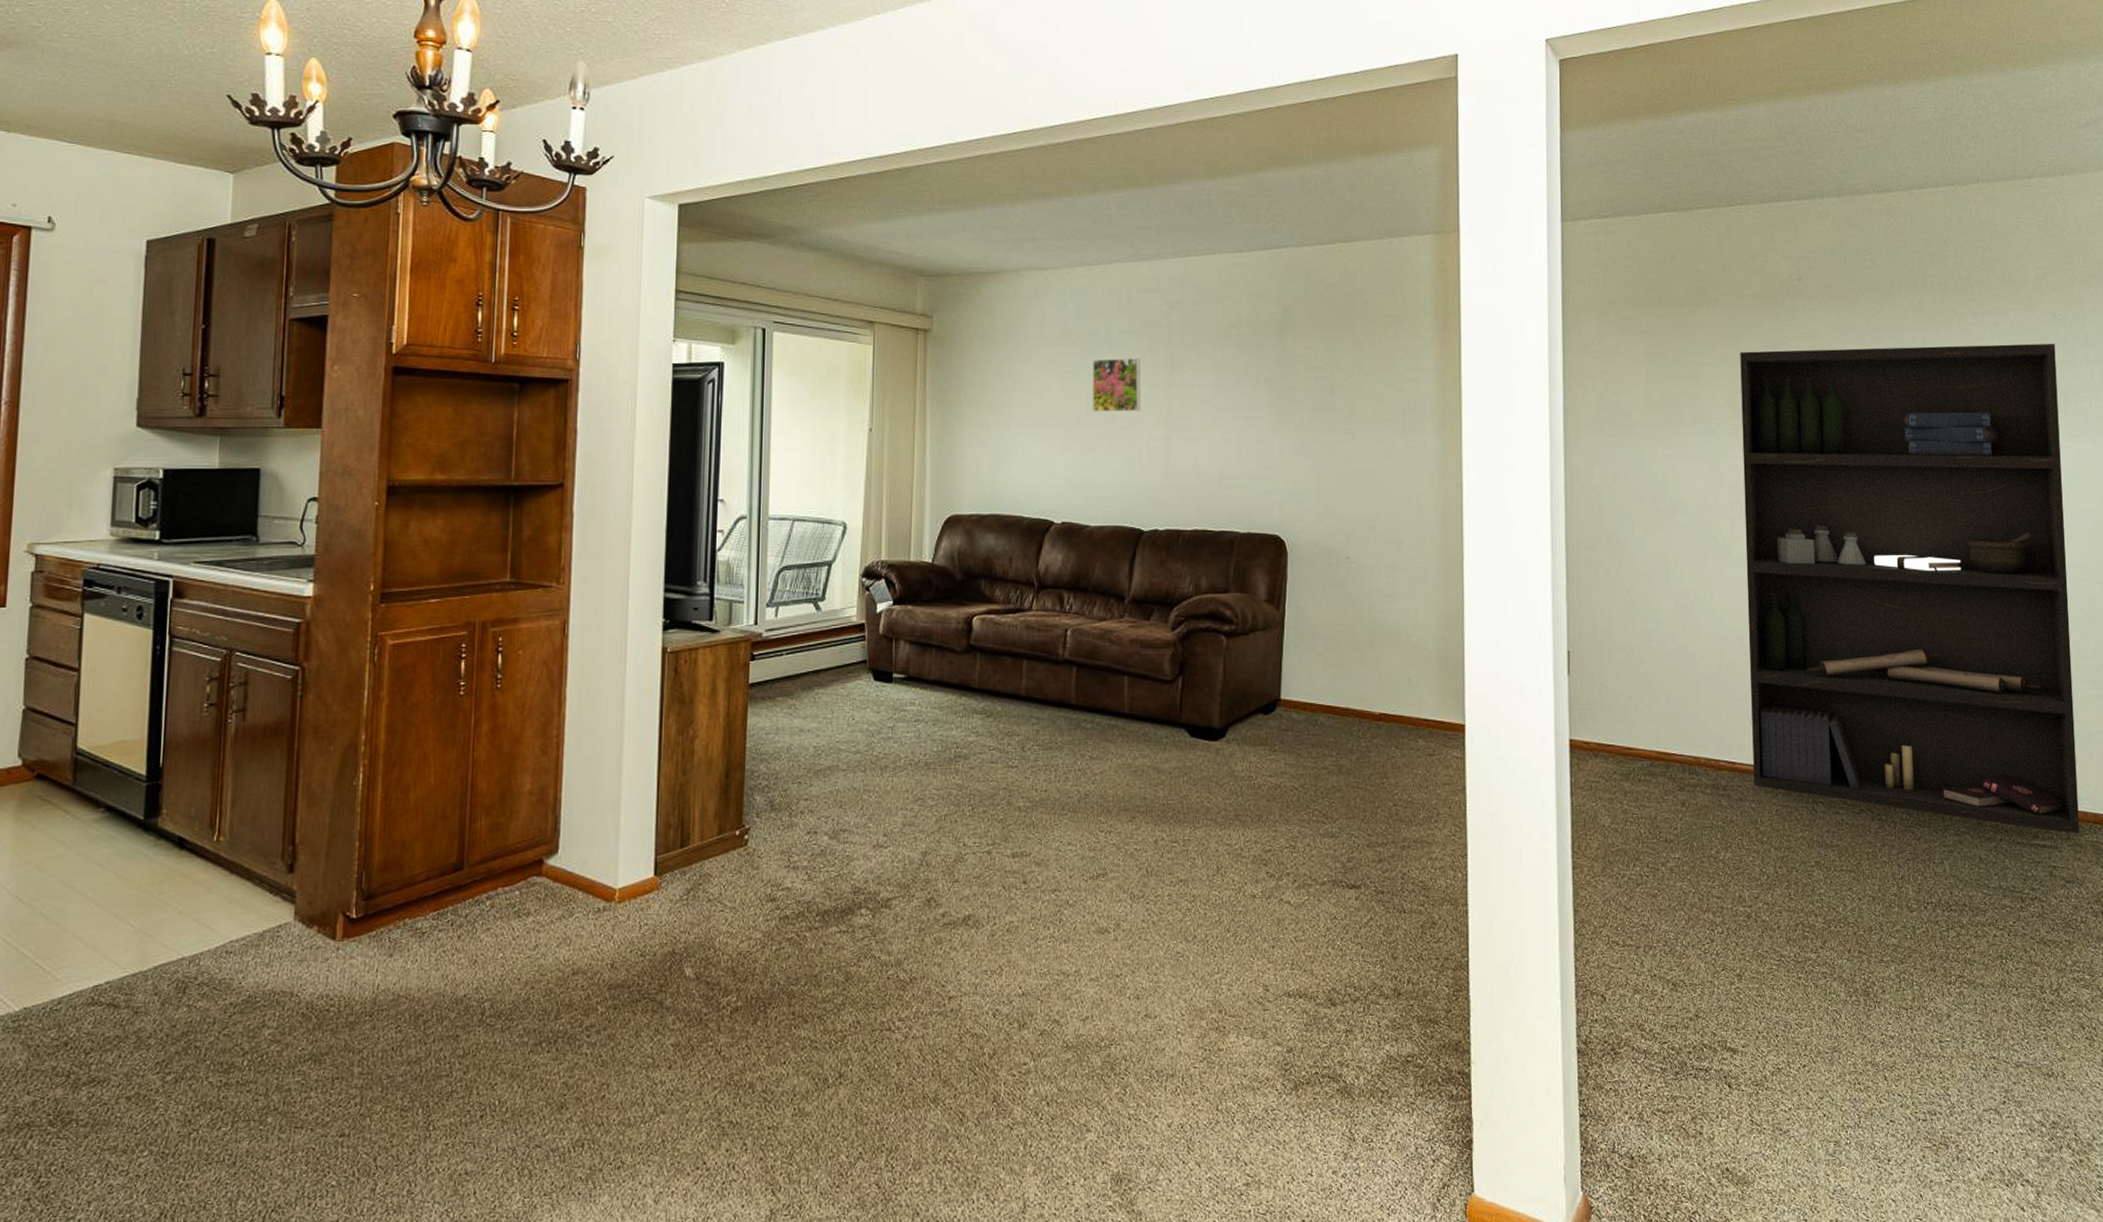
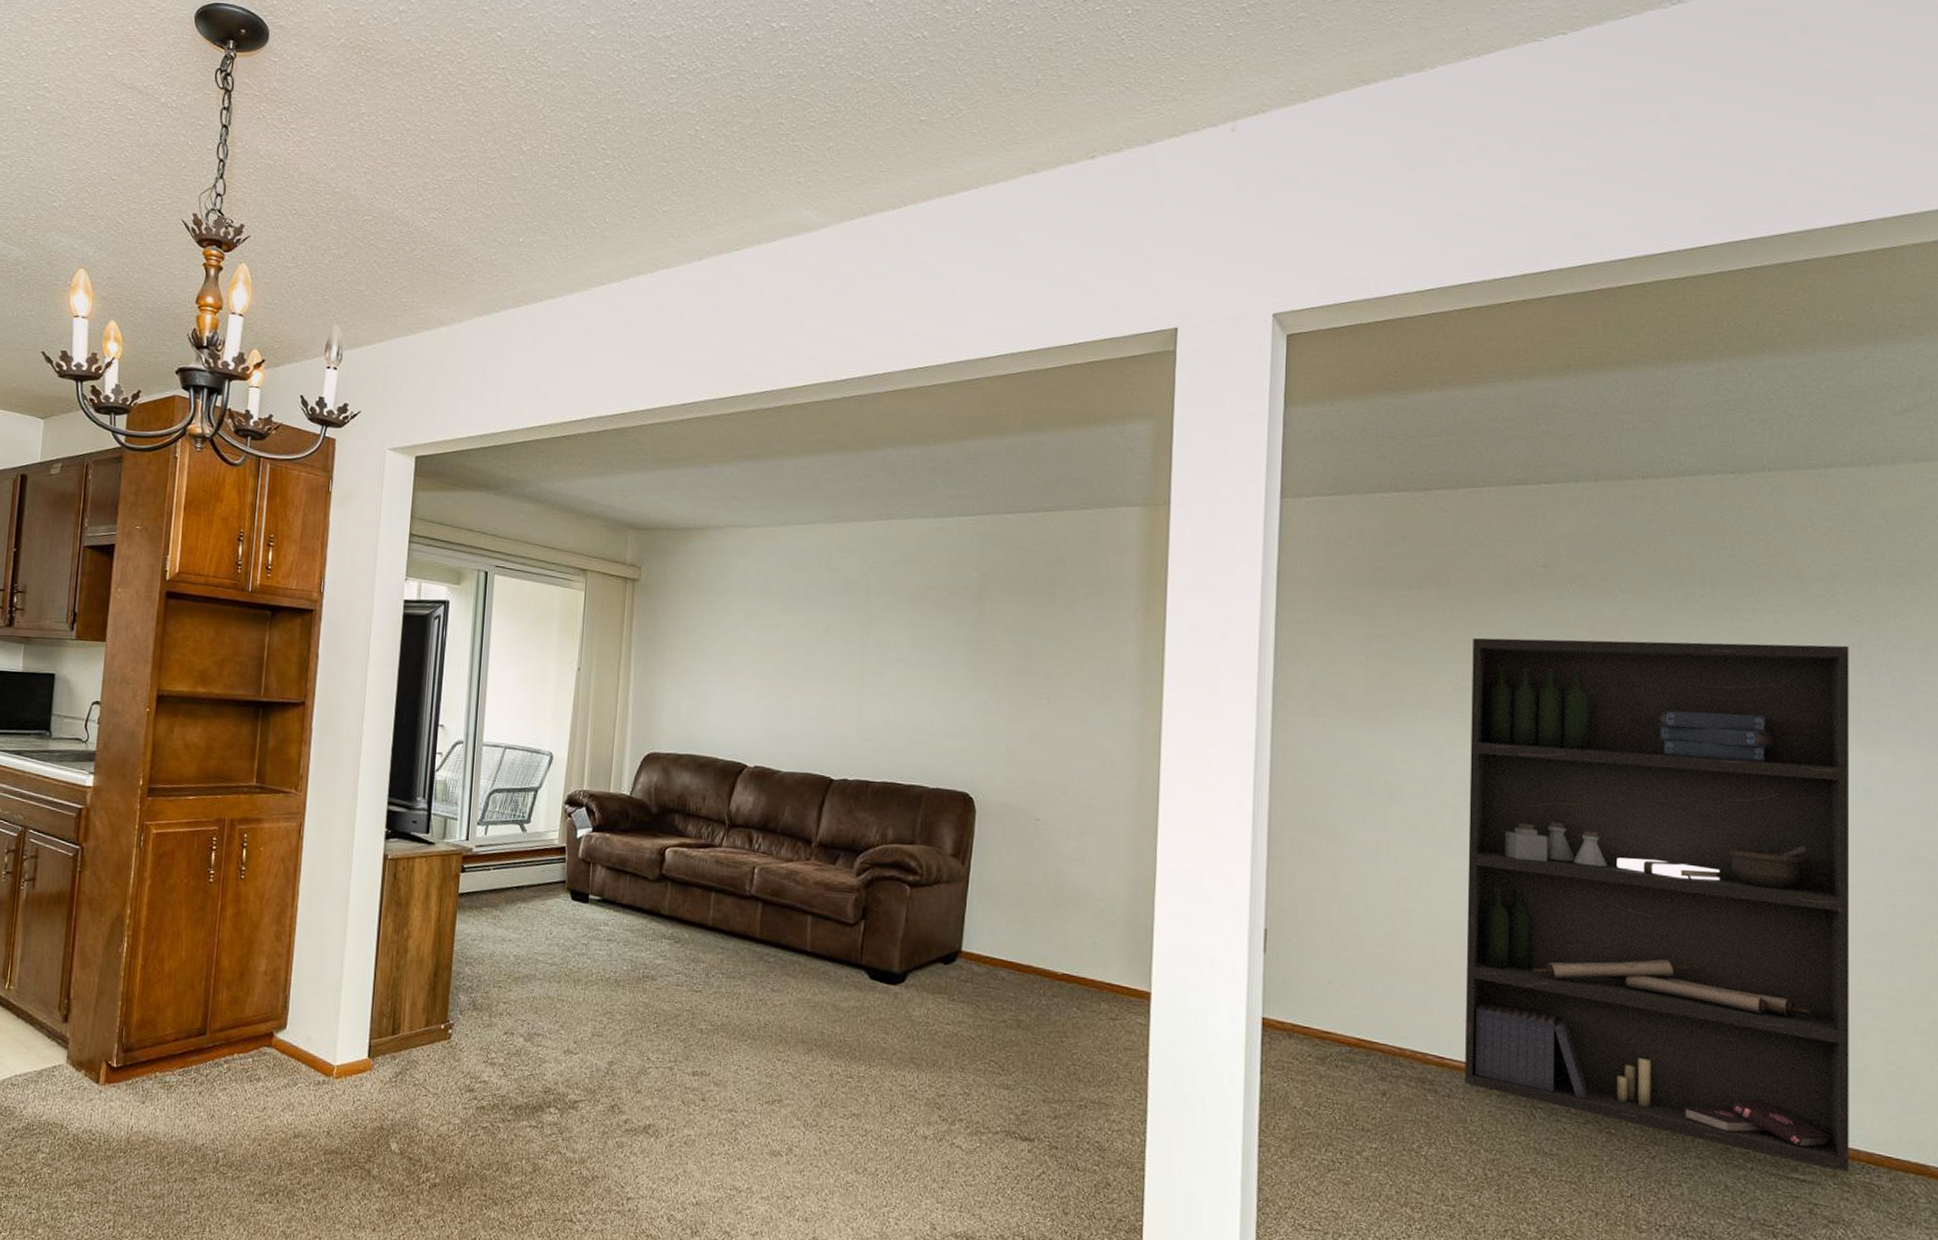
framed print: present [1092,357,1141,413] -> none [788,614,838,666]

